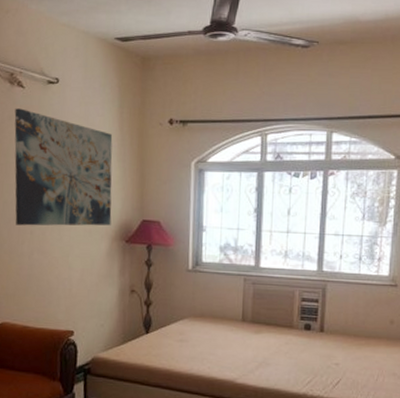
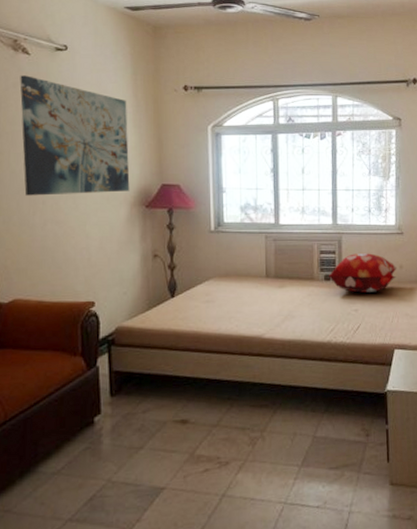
decorative pillow: none [308,304,387,347] -> present [328,253,397,293]

